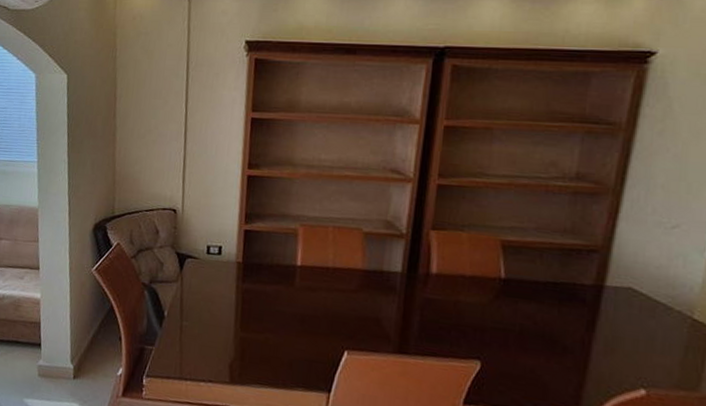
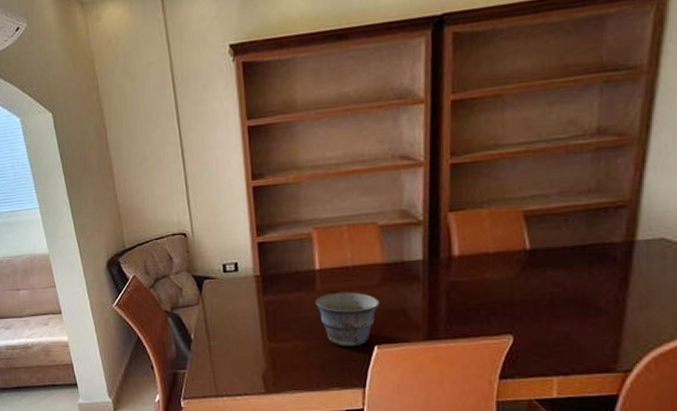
bowl: none [292,291,356,349] -> present [315,292,380,347]

